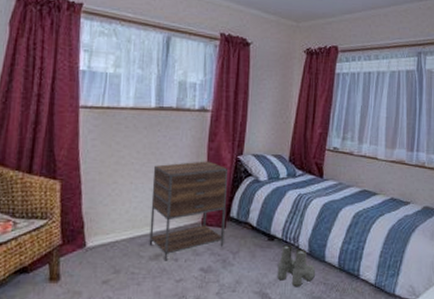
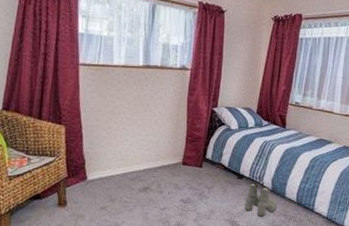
nightstand: present [149,161,229,261] -> none [138,111,205,193]

